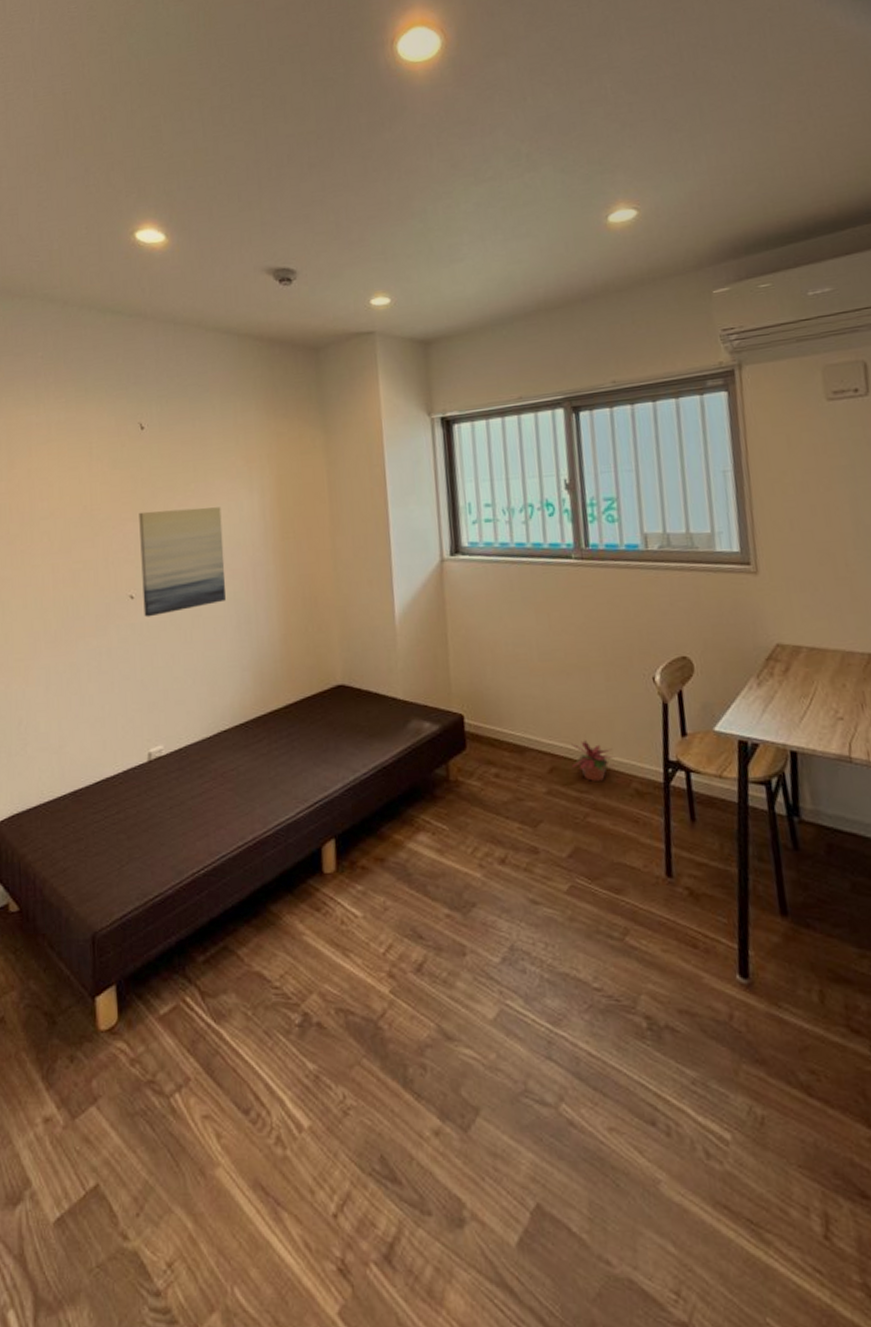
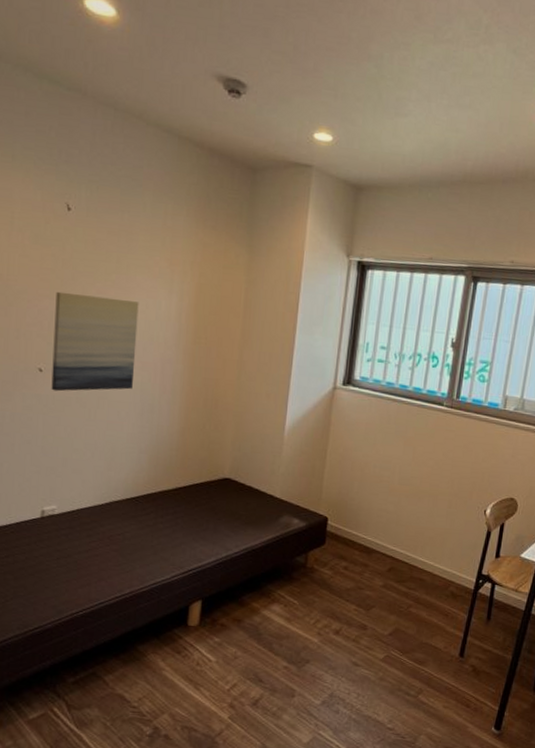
potted plant: present [571,740,614,781] -> none [407,550,441,582]

